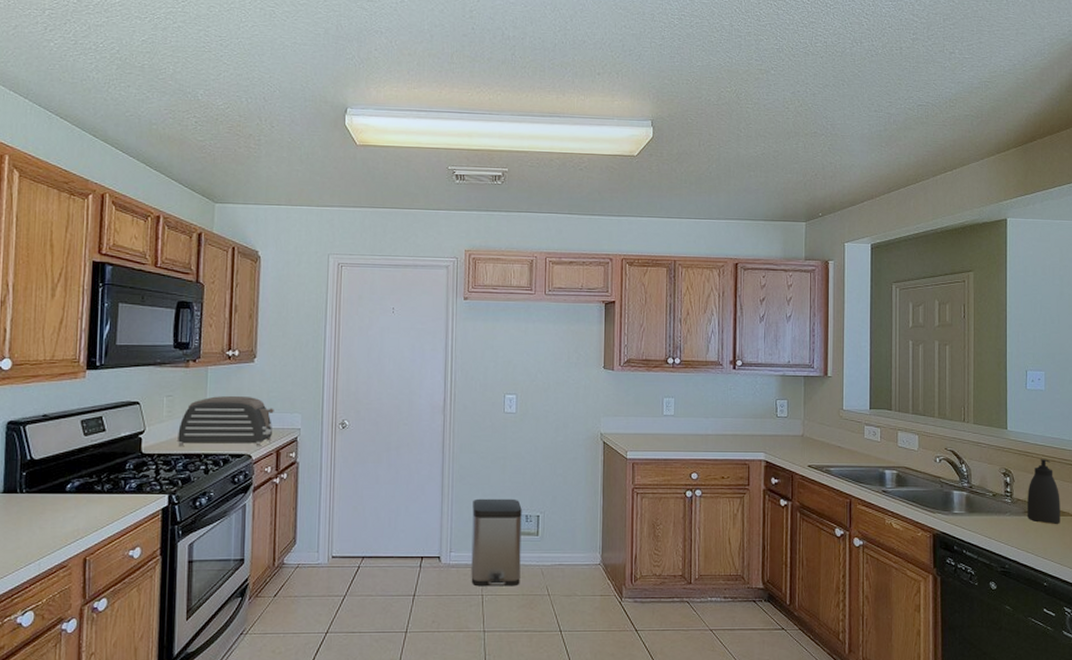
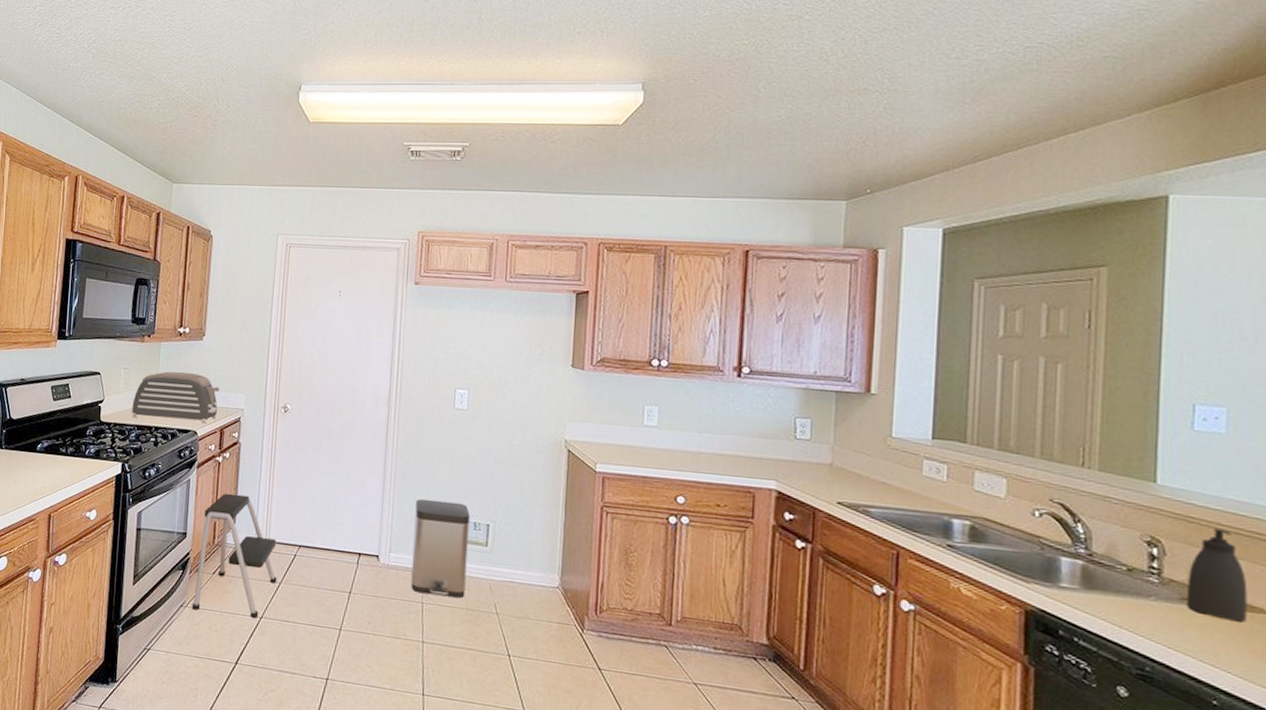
step stool: none [253,514,342,636] -> present [192,493,277,619]

